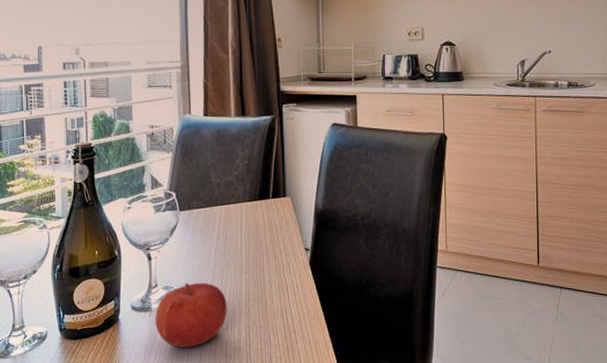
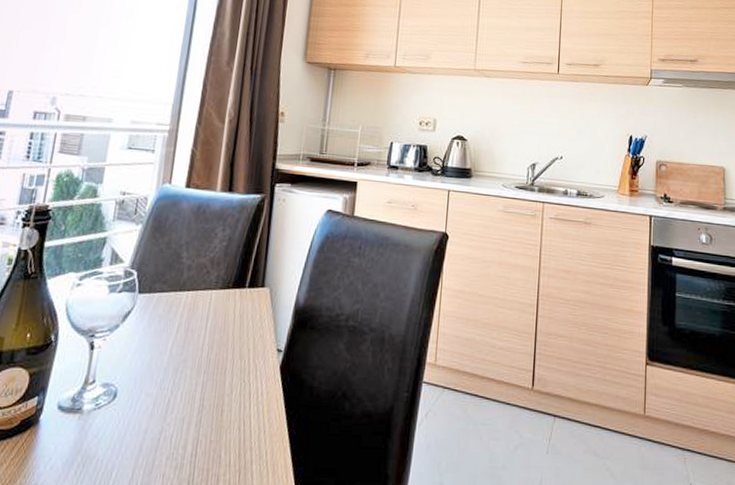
fruit: present [155,282,227,347] -> none [83,380,176,462]

